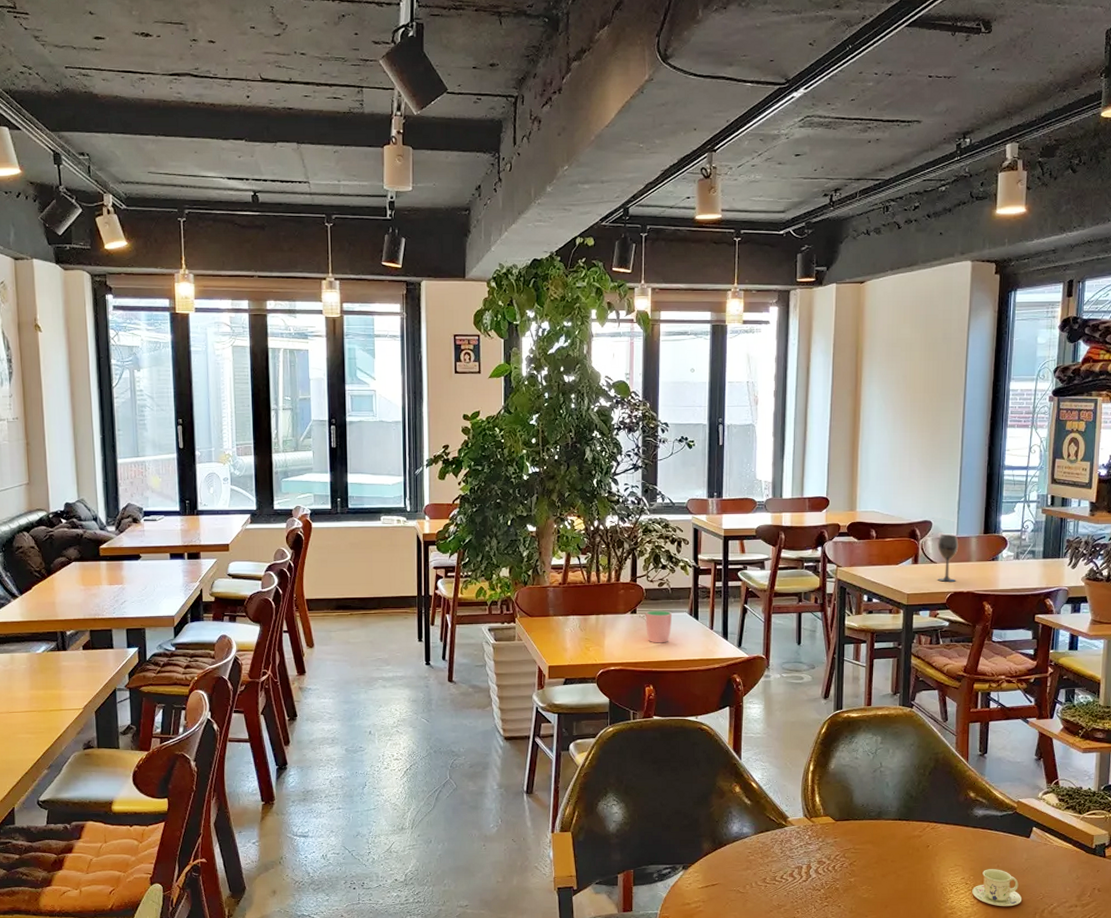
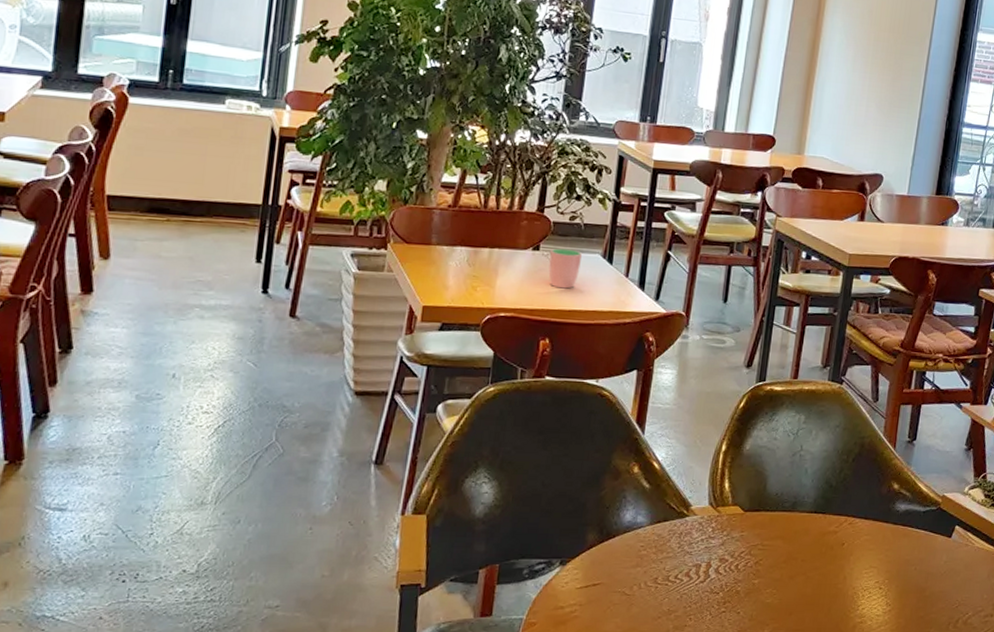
wine glass: present [937,535,959,582] -> none [883,191,909,245]
cup and saucer: present [972,869,1022,907] -> none [885,572,937,616]

